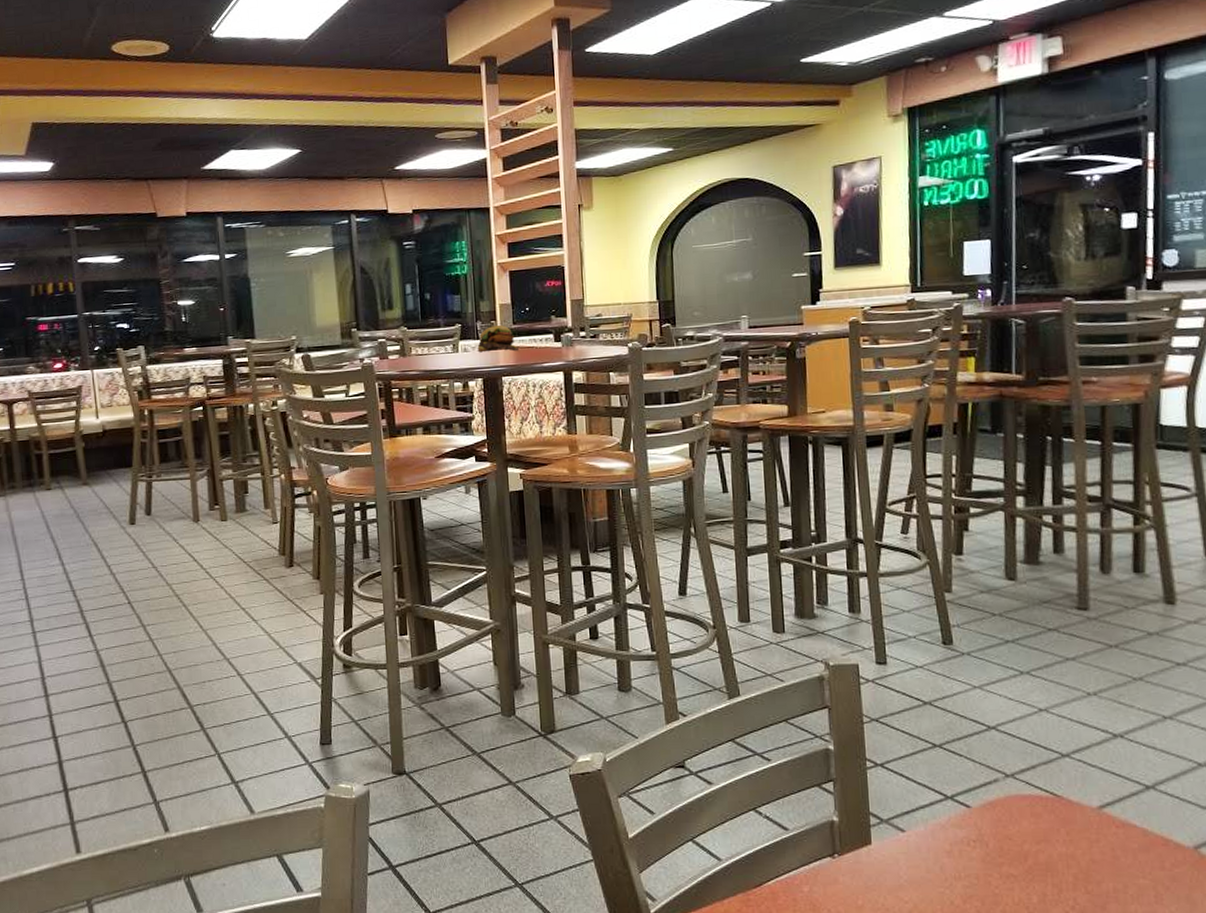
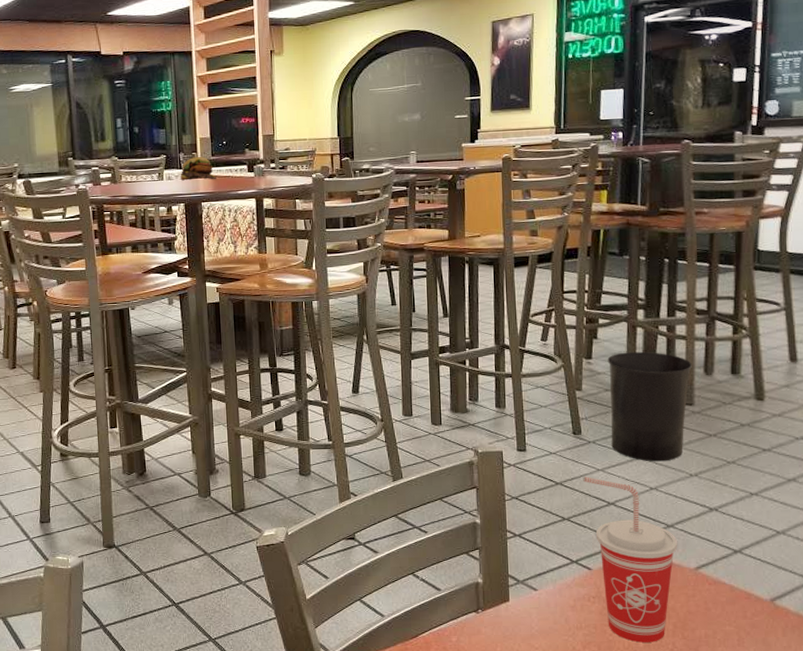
beverage cup: none [956,695,1076,897] -> present [583,477,678,643]
waste bin: none [981,546,1085,678] -> present [607,351,692,462]

